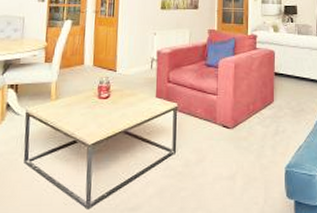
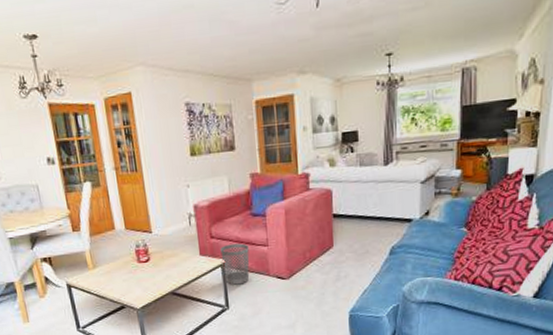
wastebasket: none [175,90,200,130] -> present [220,243,250,285]

